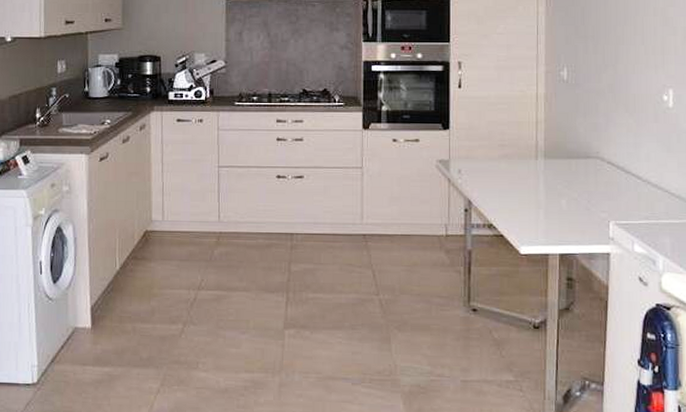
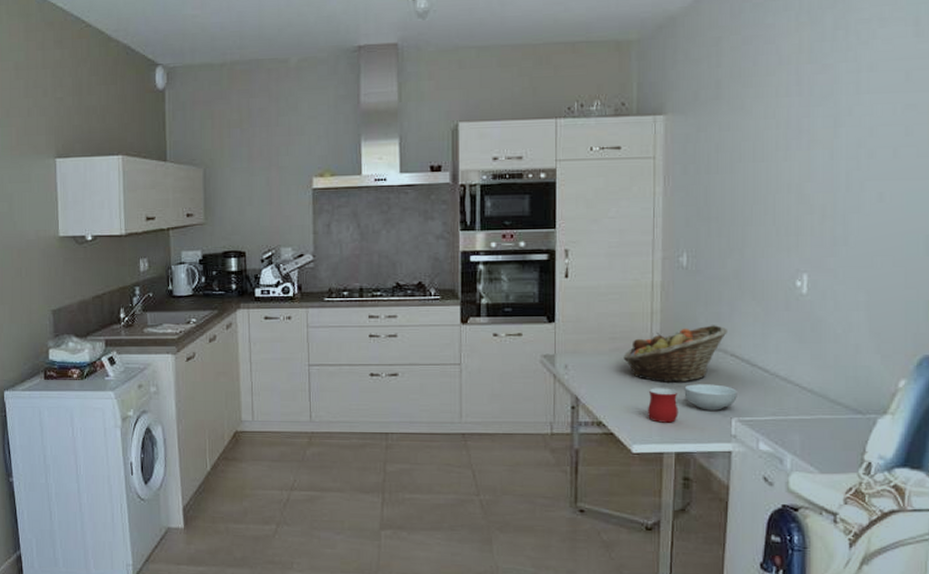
fruit basket: none [511,134,604,188] -> present [623,325,727,383]
mug: none [534,192,562,226] -> present [648,388,678,423]
cereal bowl: none [566,189,614,214] -> present [684,384,737,411]

